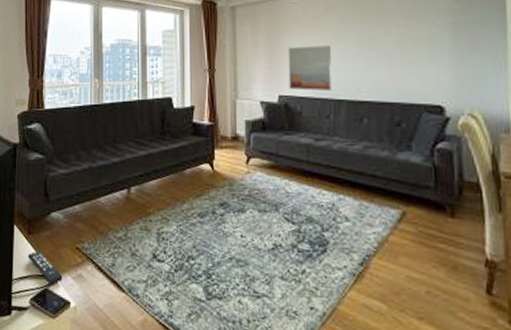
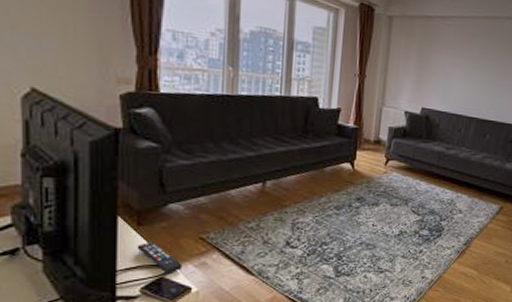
wall art: present [288,45,332,91] -> none [431,65,473,108]

